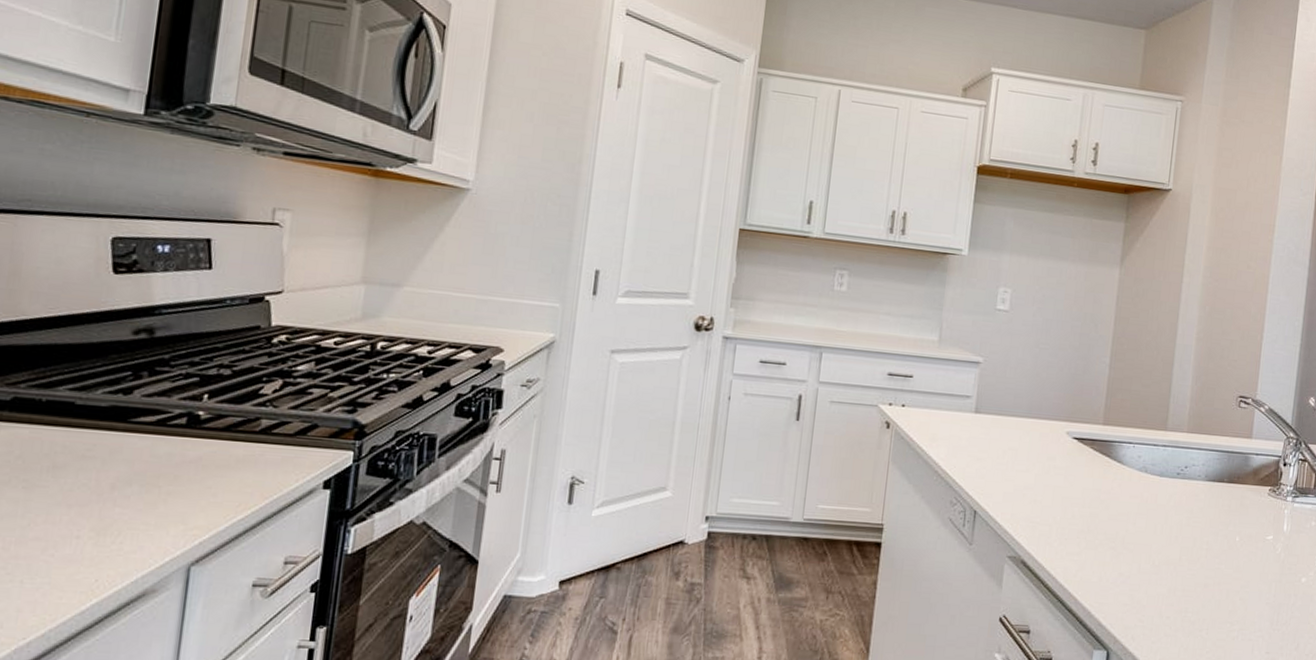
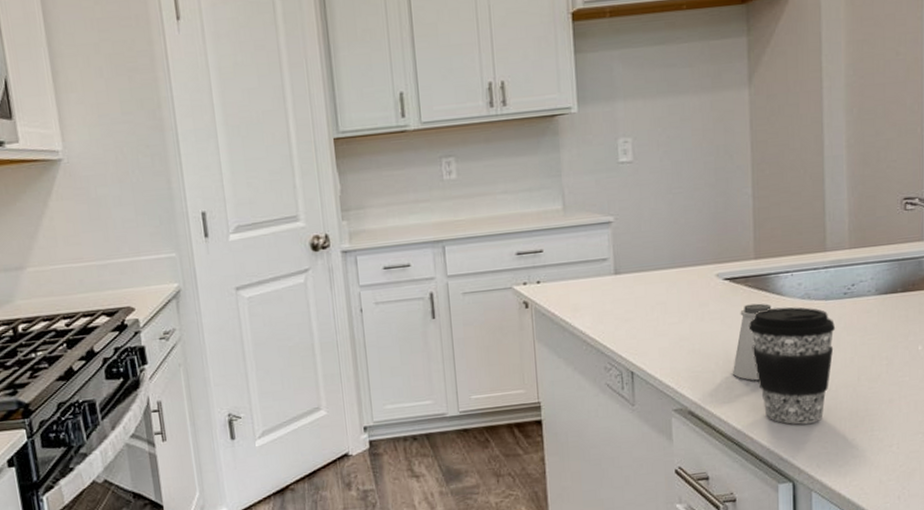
saltshaker: none [1067,466,1112,542] -> present [732,303,772,381]
coffee cup: none [1088,474,1166,594] -> present [748,307,836,425]

